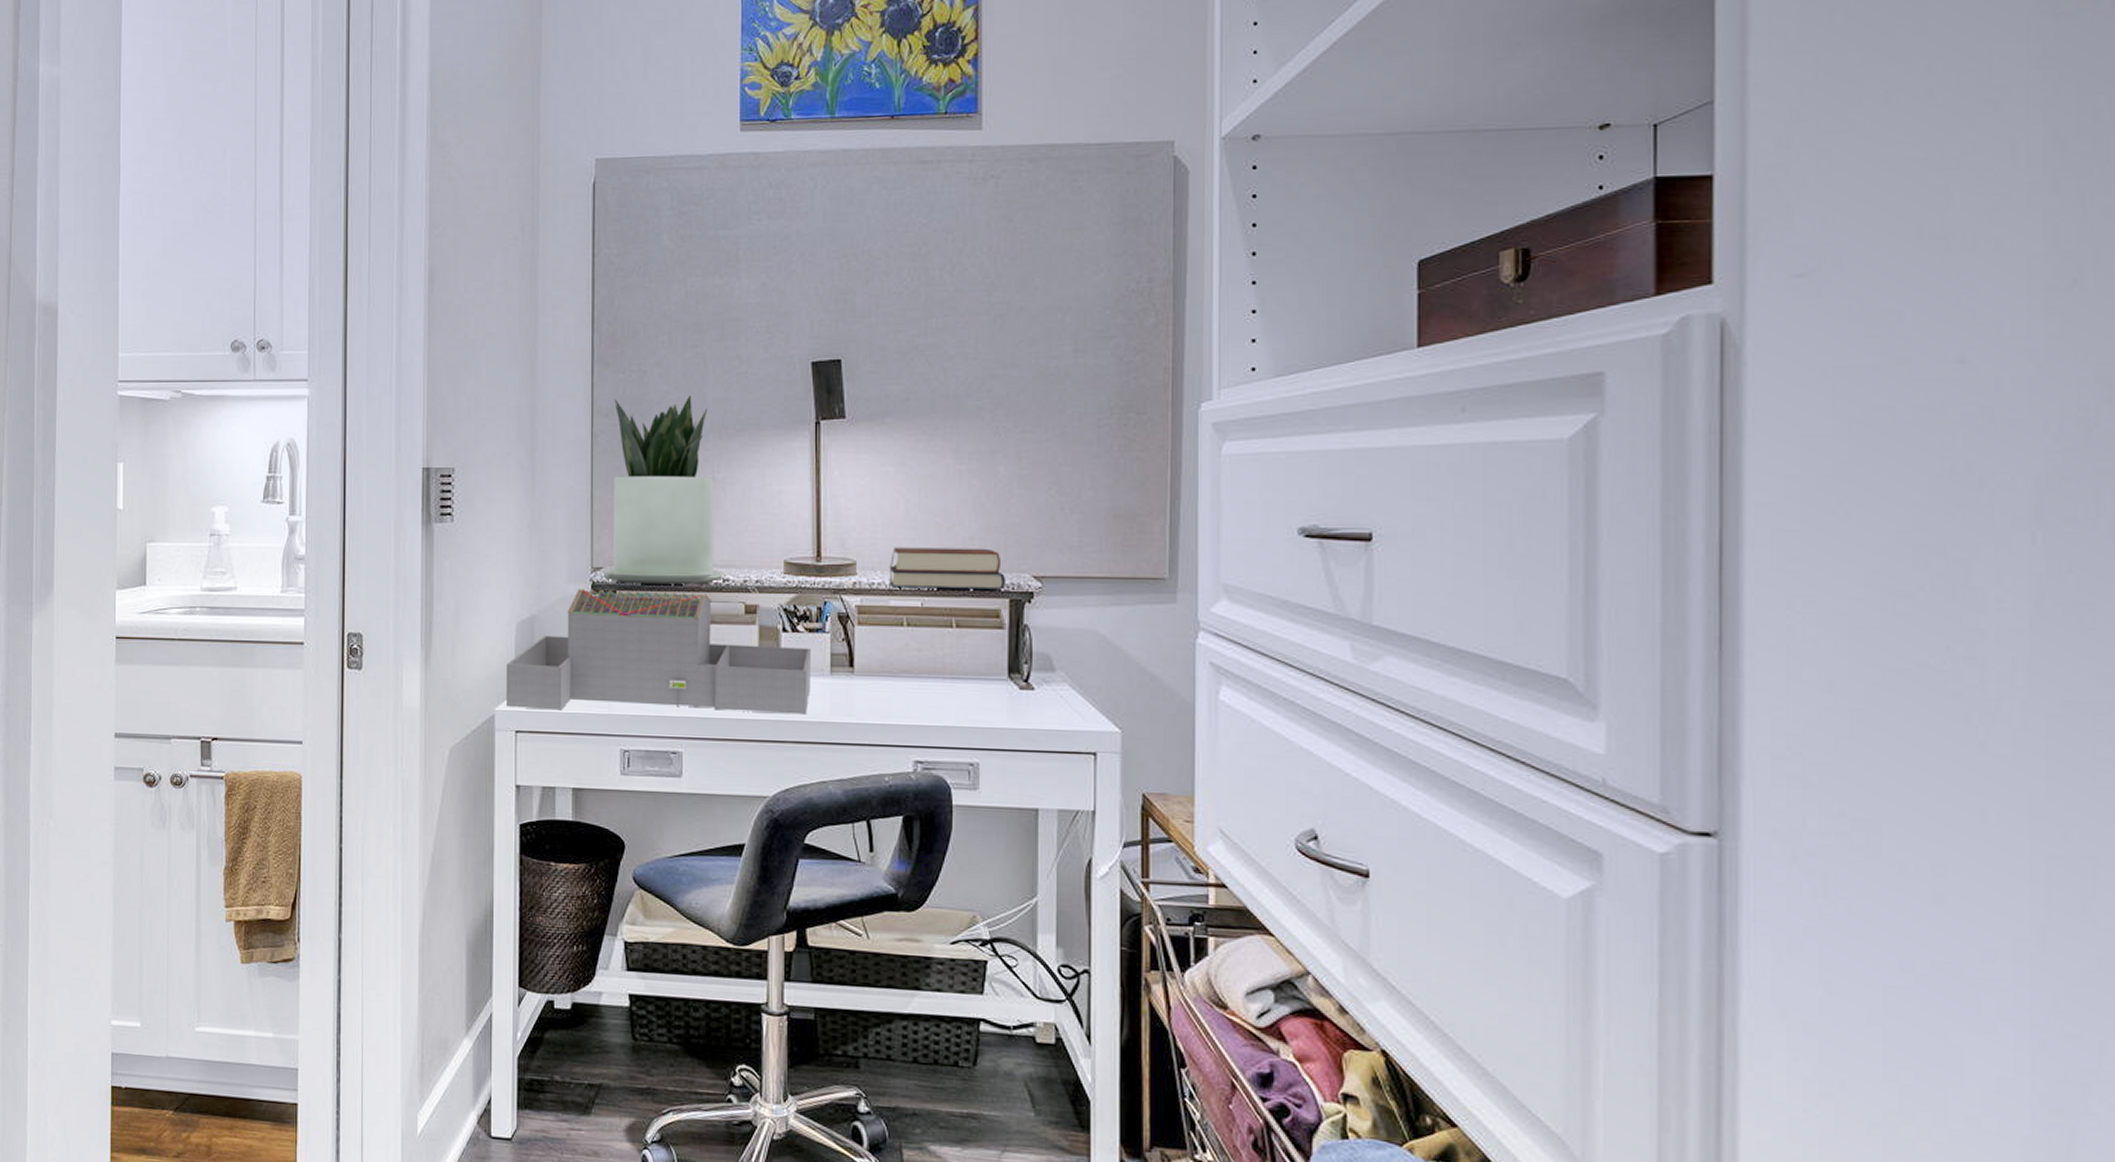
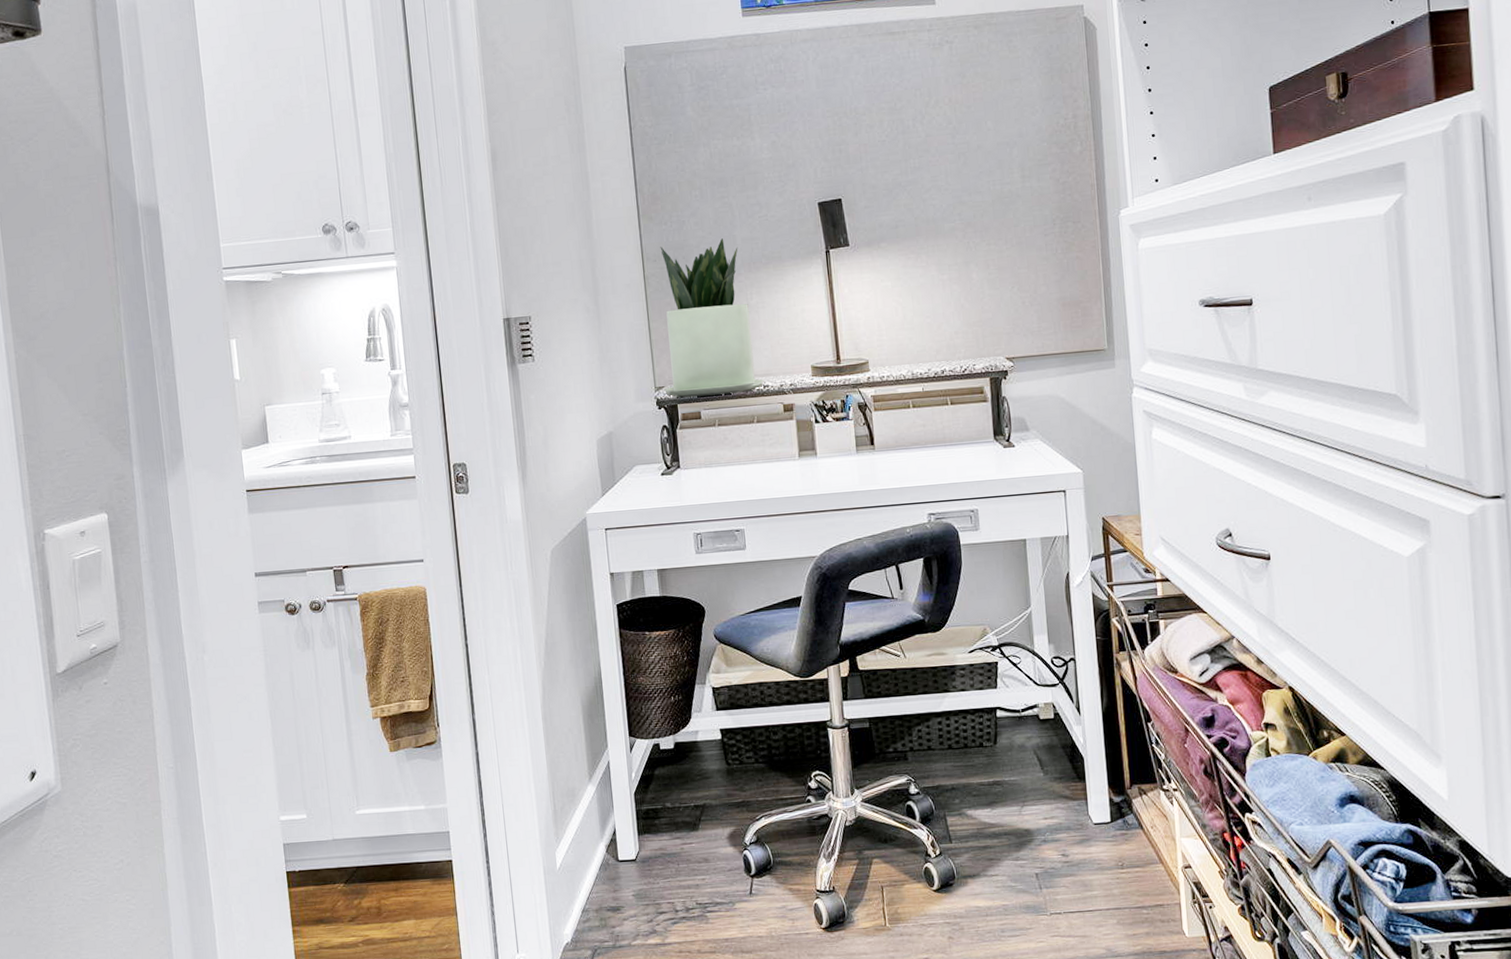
architectural model: present [507,589,811,715] -> none [592,399,842,510]
books: present [889,547,1007,590] -> none [894,339,986,379]

